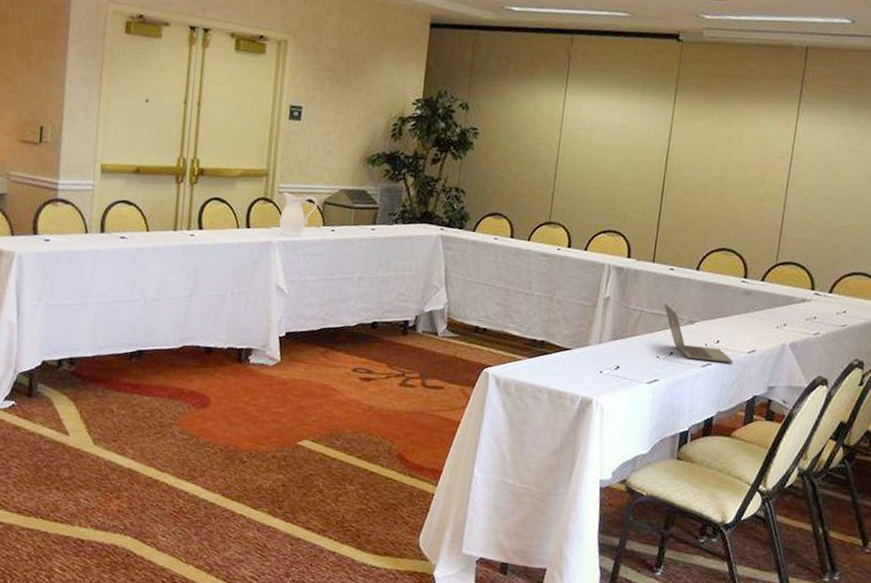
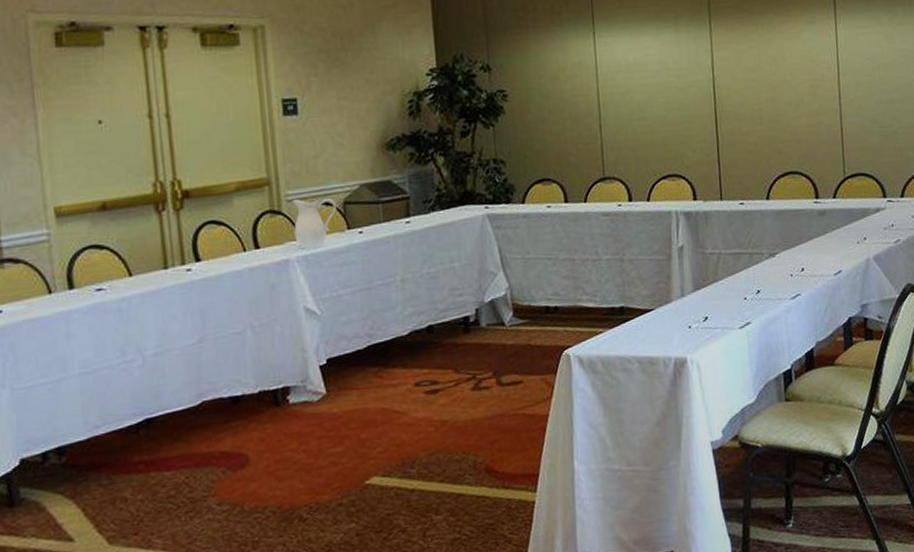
laptop: present [664,303,734,364] -> none [741,240,822,294]

